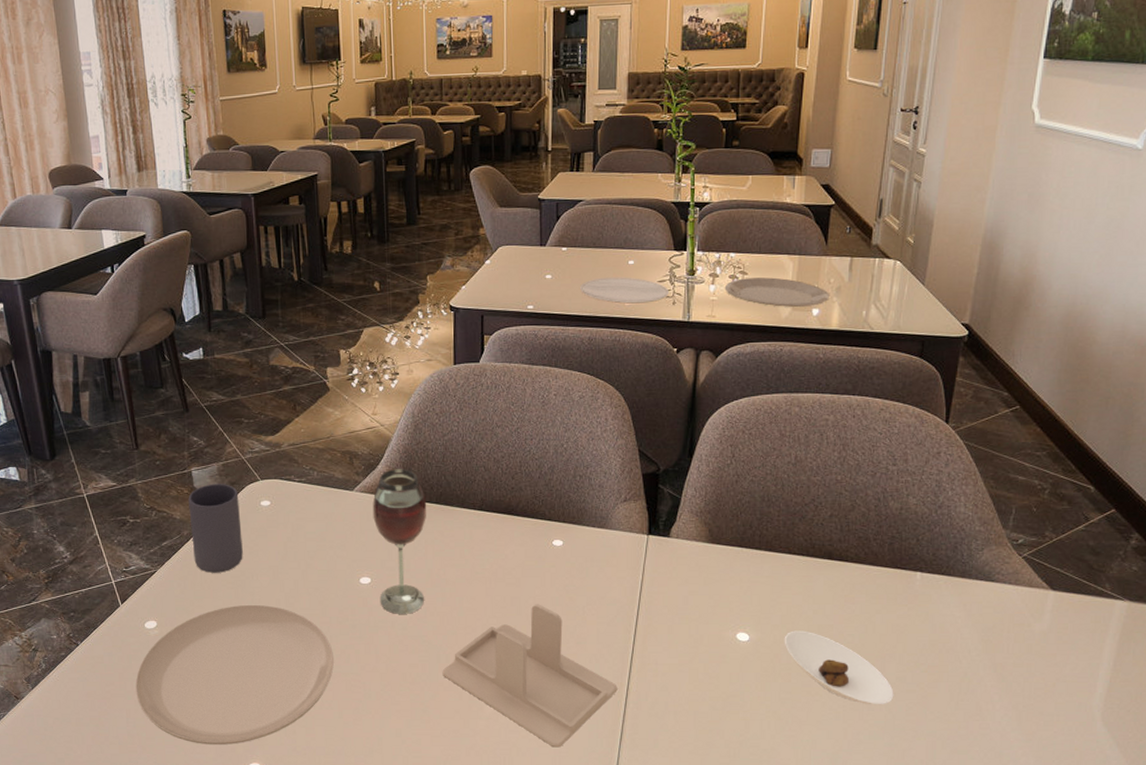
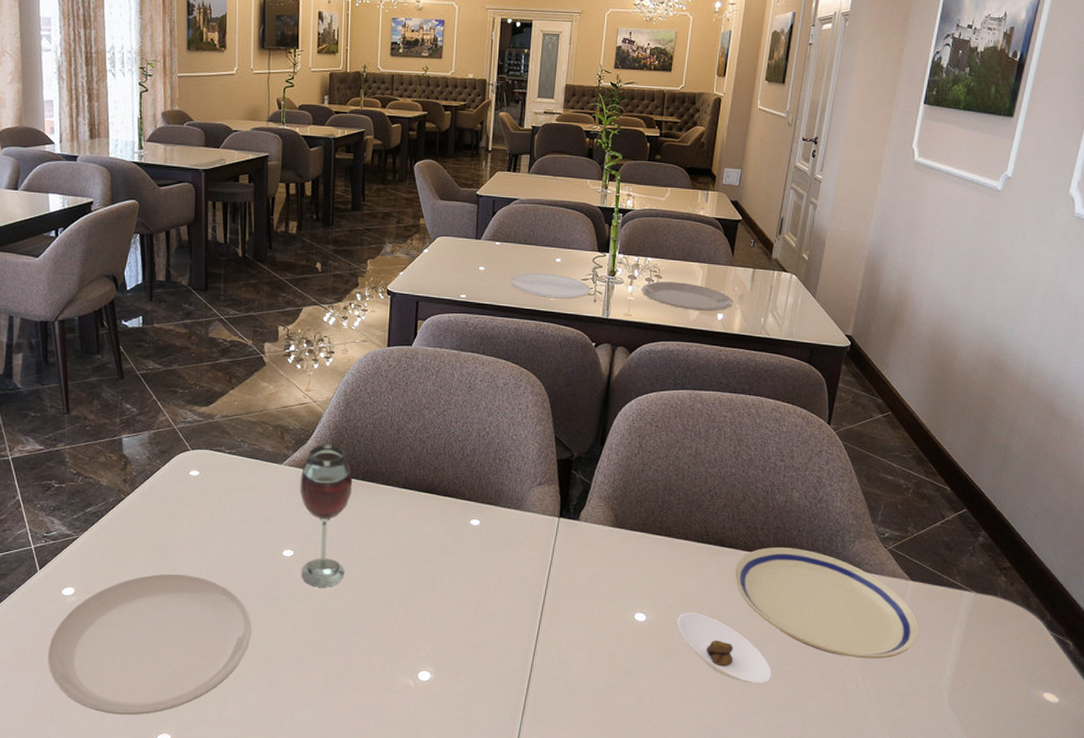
cup: present [188,484,243,573] -> none [116,452,169,541]
napkin holder: present [442,604,618,748] -> none [357,581,523,721]
plate: none [846,558,1064,676] -> present [734,547,919,659]

